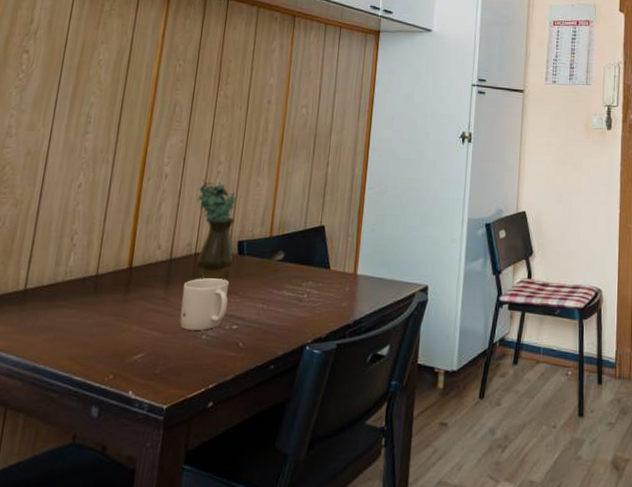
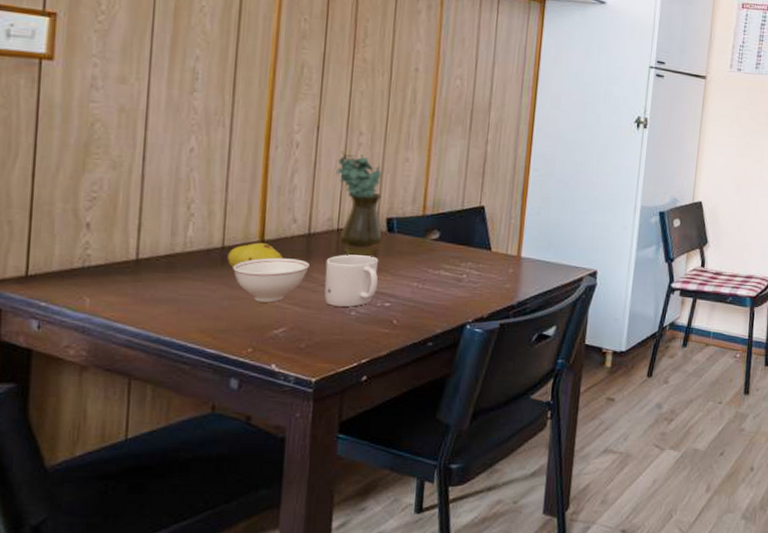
fruit: none [99,269,147,295] -> present [227,242,284,268]
bowl: none [103,283,169,328] -> present [233,257,310,303]

